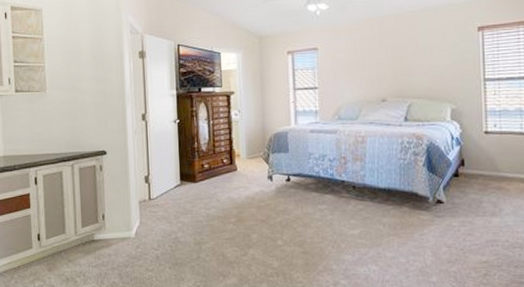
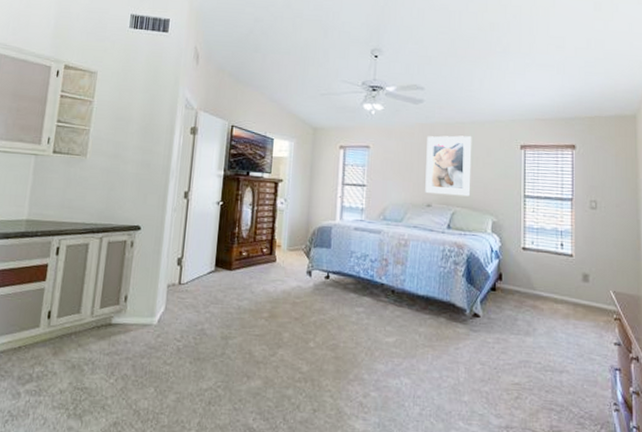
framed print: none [377,24,427,89] -> present [425,135,472,197]

